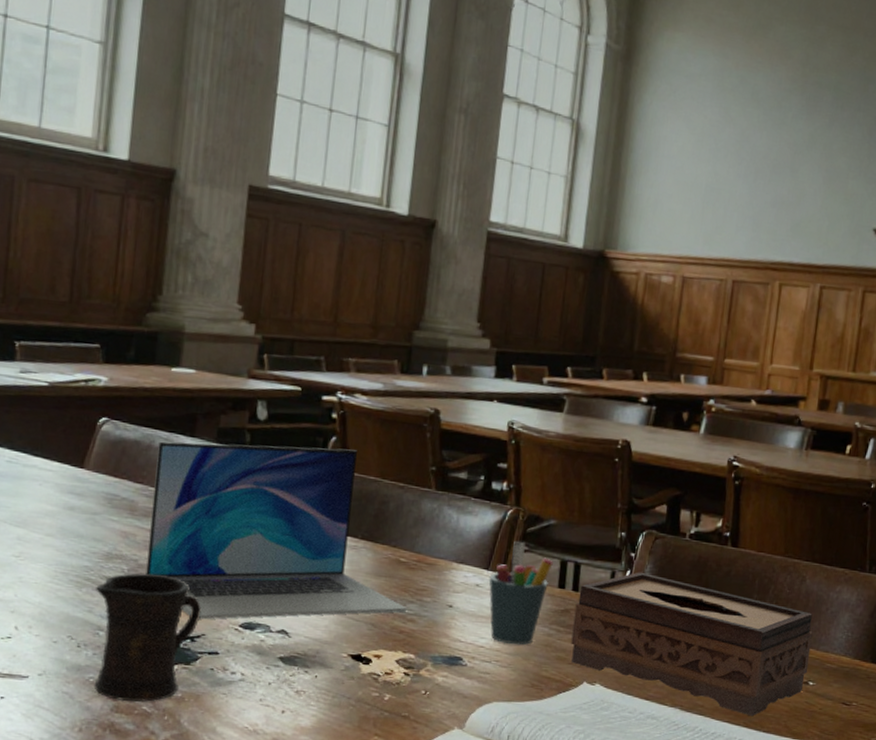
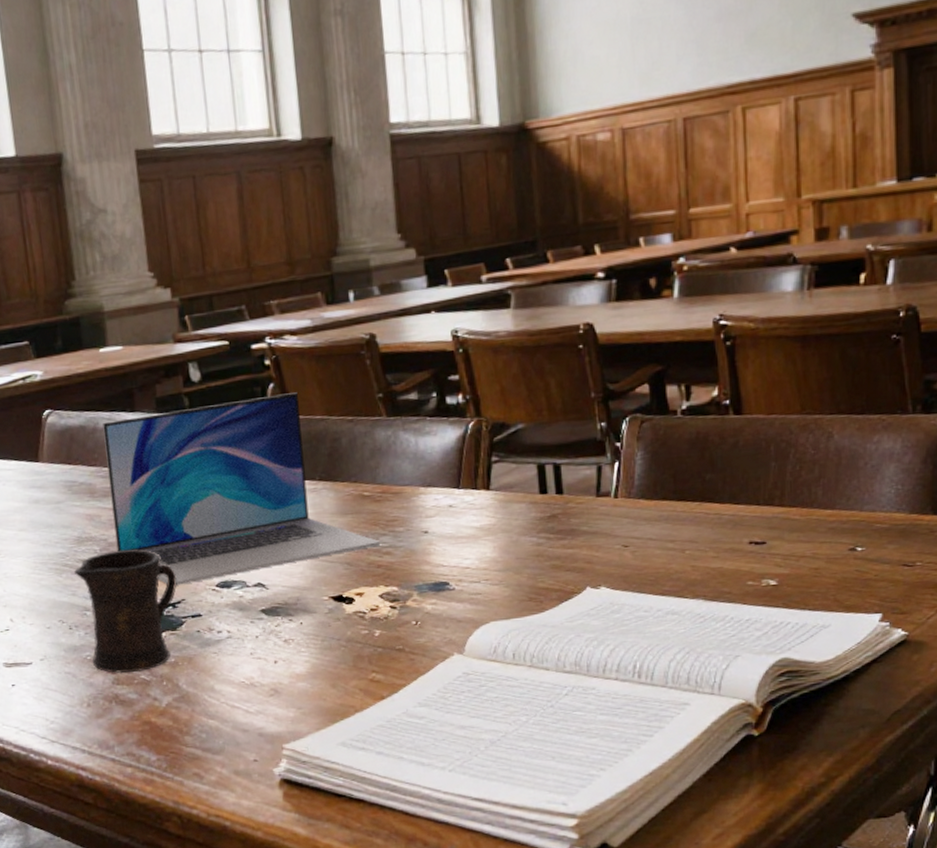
pen holder: present [489,540,553,645] -> none [461,452,529,561]
tissue box: present [571,572,813,717] -> none [562,461,853,596]

